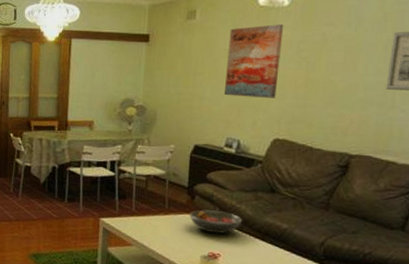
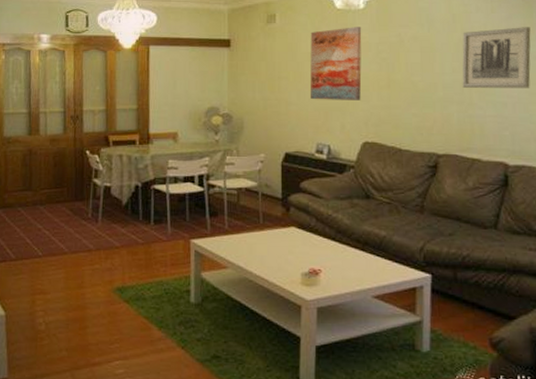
fruit bowl: present [189,209,243,234] -> none [286,221,341,248]

